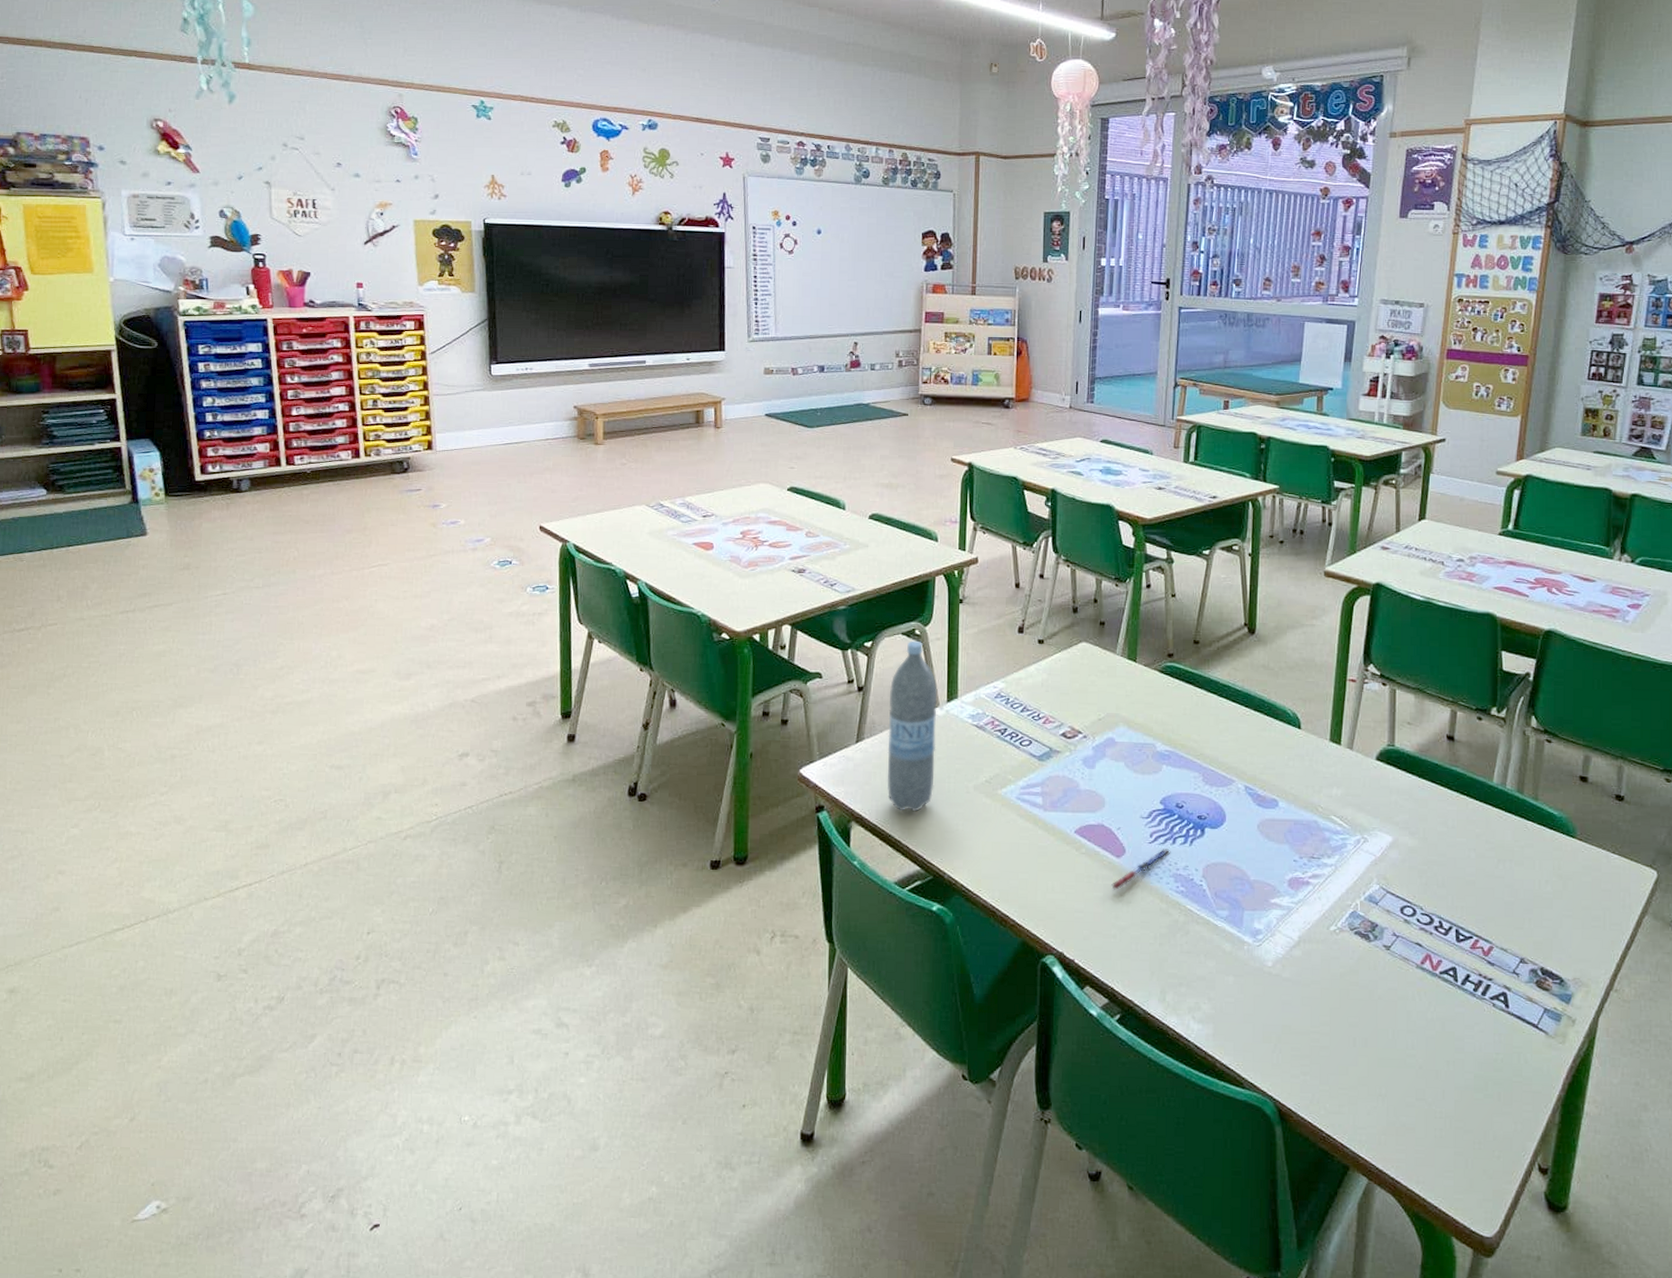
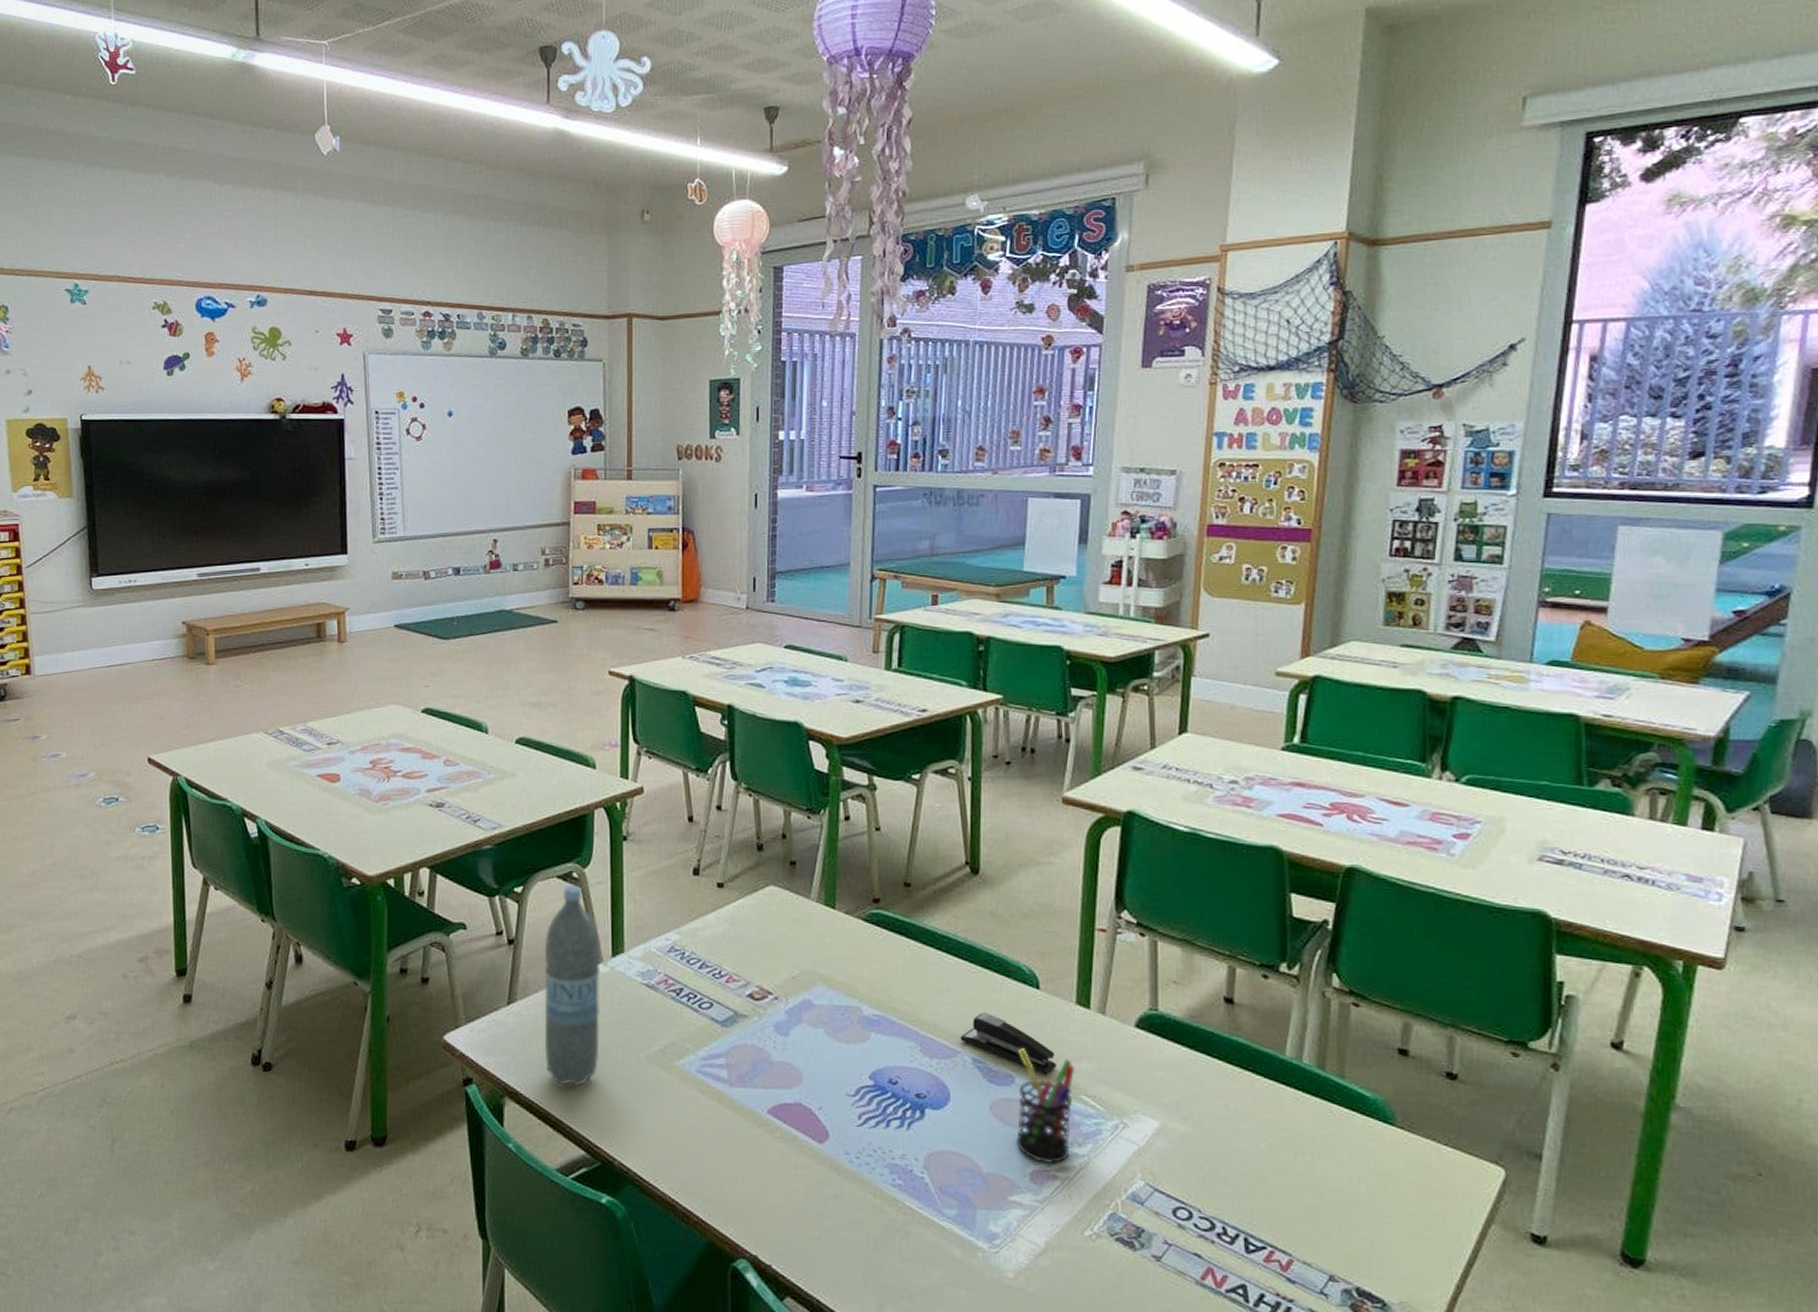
pen: present [1111,849,1171,890] -> none [813,1133,884,1182]
stapler: none [1235,748,1313,800] -> present [960,1012,1058,1075]
pen holder: none [1278,778,1326,873] -> present [1016,1048,1074,1165]

